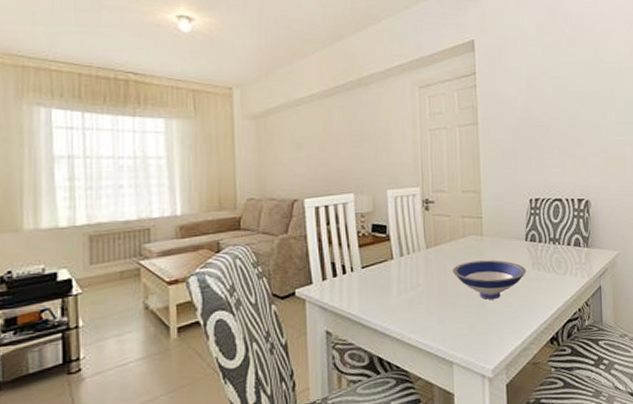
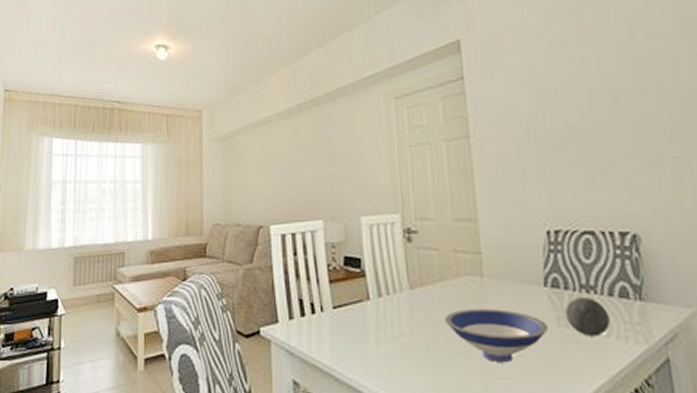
decorative ball: none [538,247,567,276] -> present [565,296,610,337]

